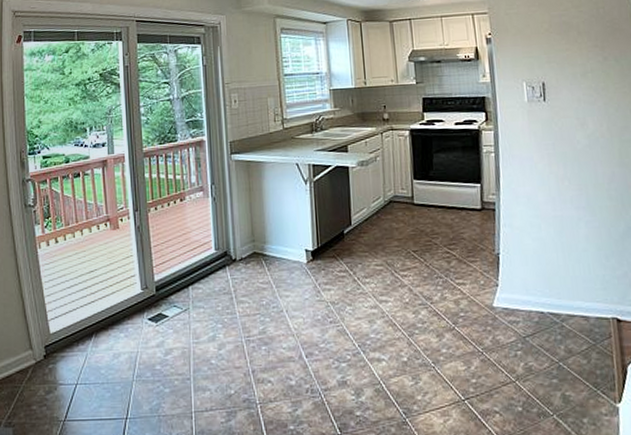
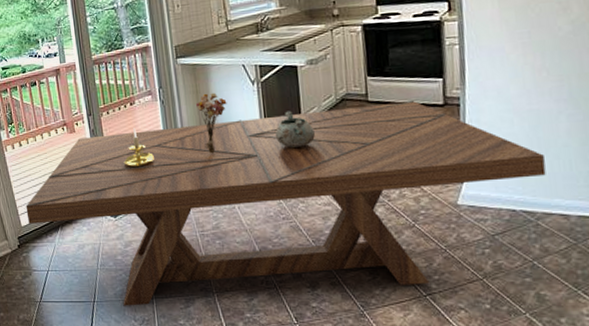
dining table: none [57,203,569,422] -> present [26,100,546,306]
candle holder: none [169,225,202,269] -> present [123,128,154,169]
bouquet: none [249,190,280,254] -> present [196,92,227,154]
decorative bowl: none [326,211,364,249] -> present [275,111,315,148]

